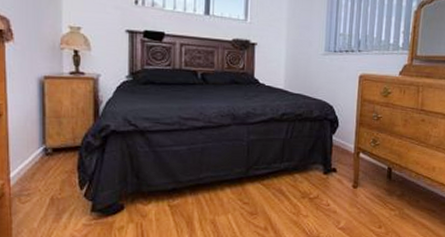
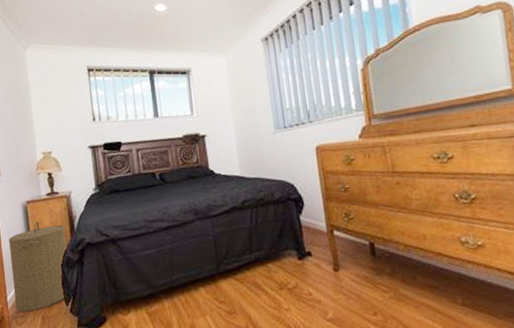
laundry hamper: none [17,100,89,192] -> present [8,222,67,312]

